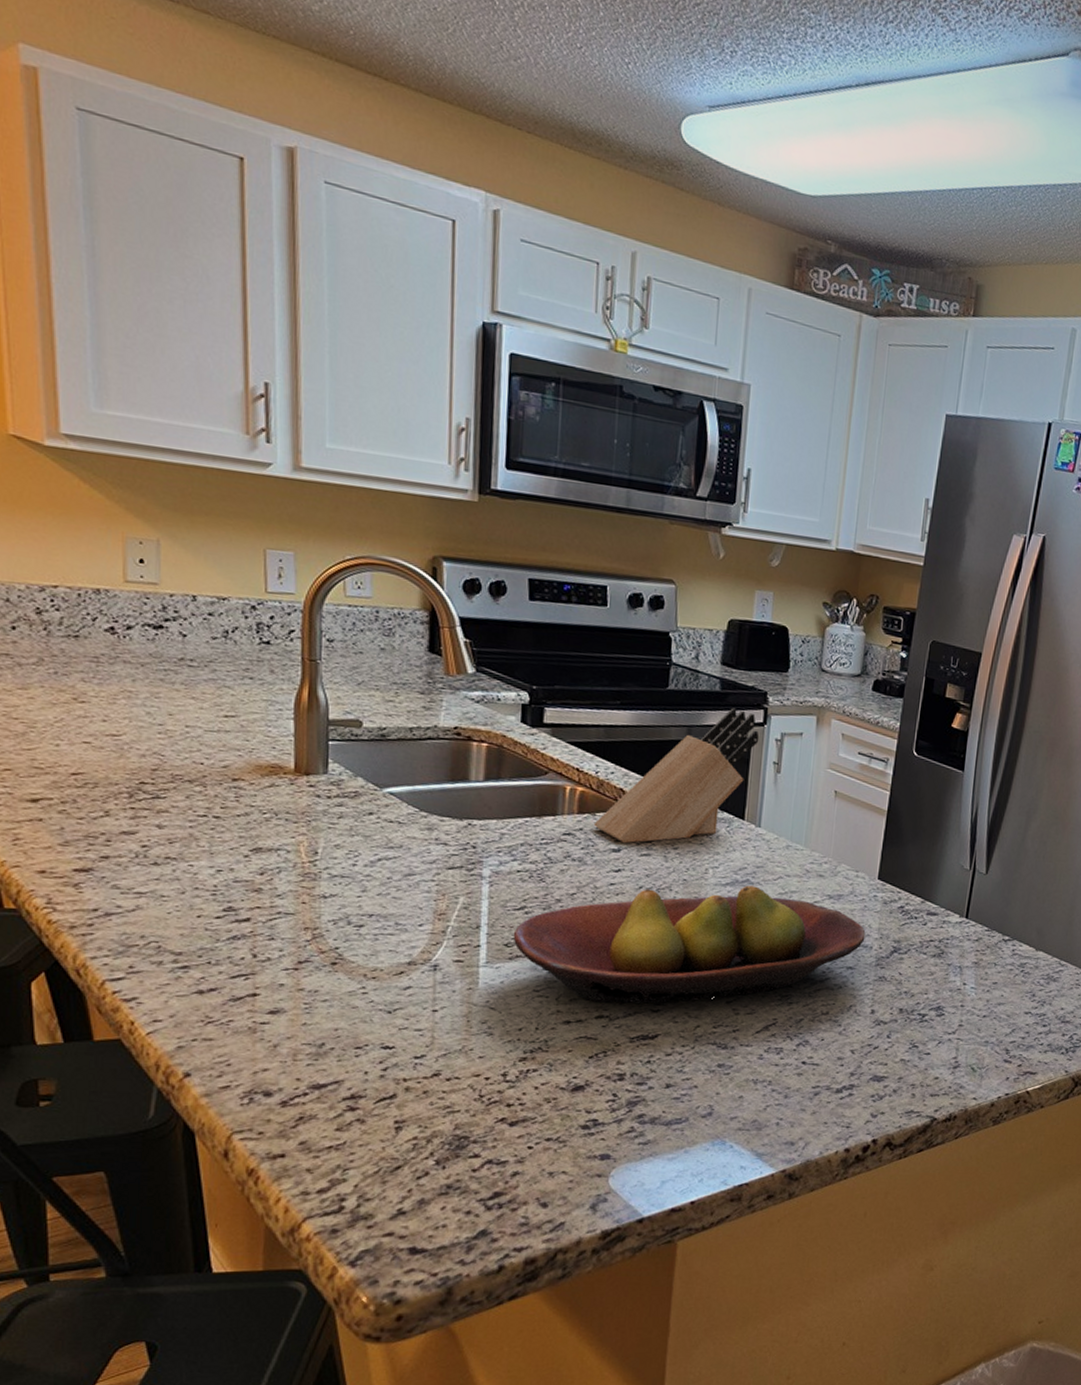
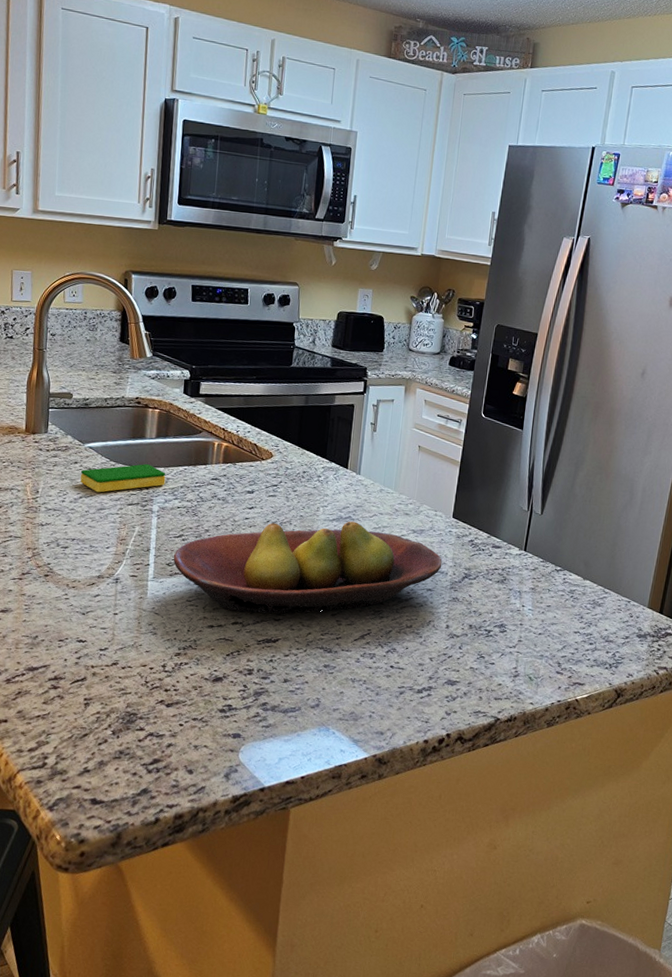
dish sponge: none [377,815,500,853] -> present [80,464,166,493]
knife block: present [593,708,760,844] -> none [234,380,360,487]

